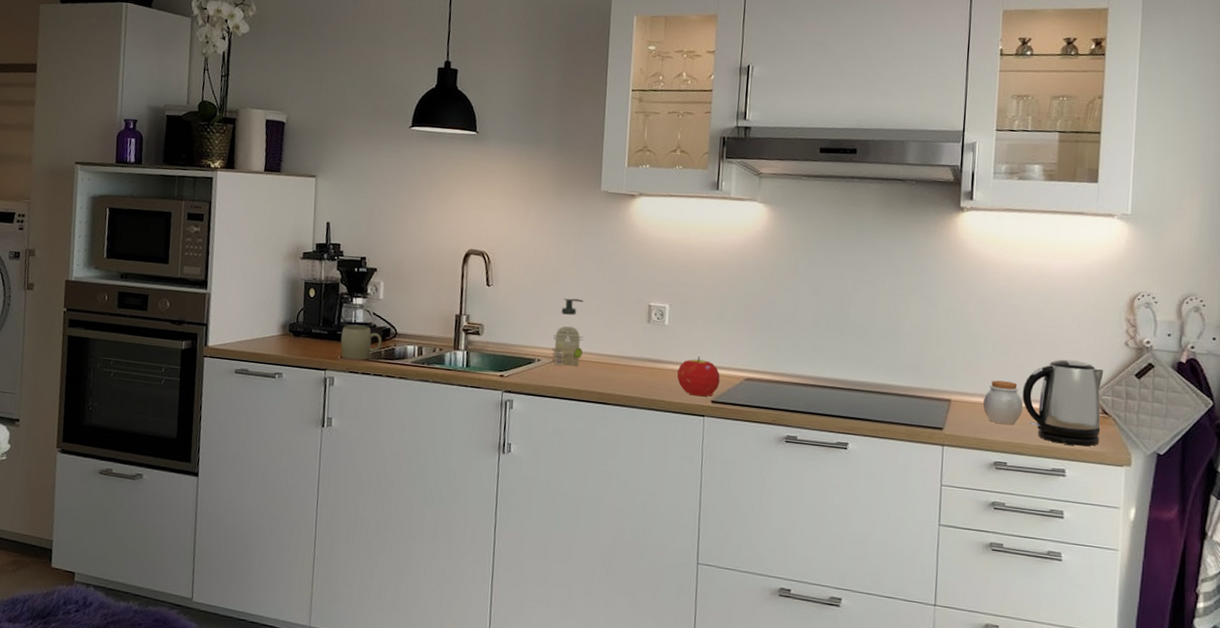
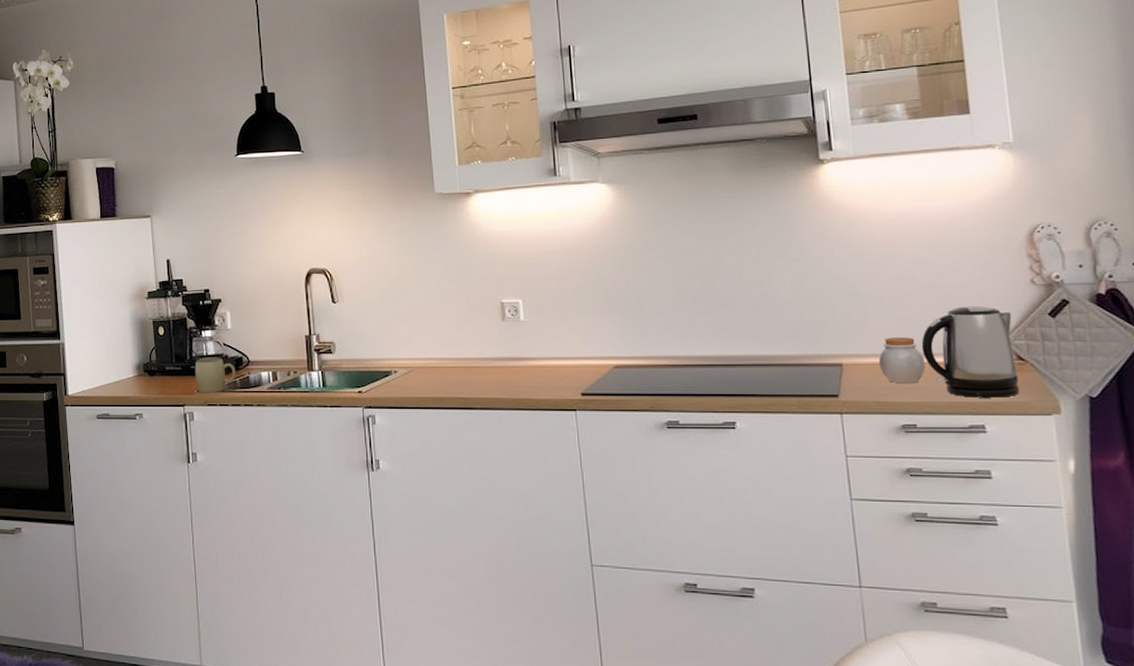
soap dispenser: present [551,298,584,368] -> none [407,305,439,375]
fruit: present [676,356,720,397] -> none [540,348,587,390]

